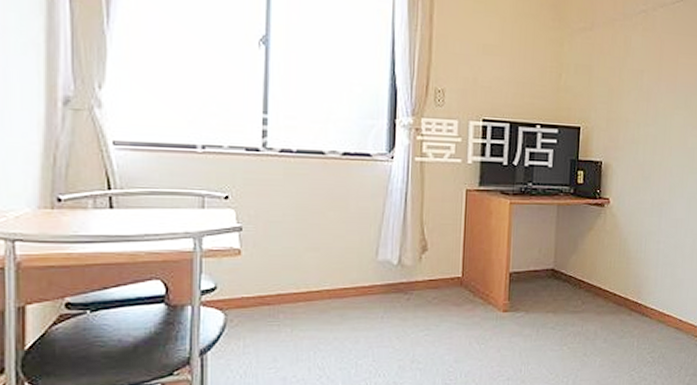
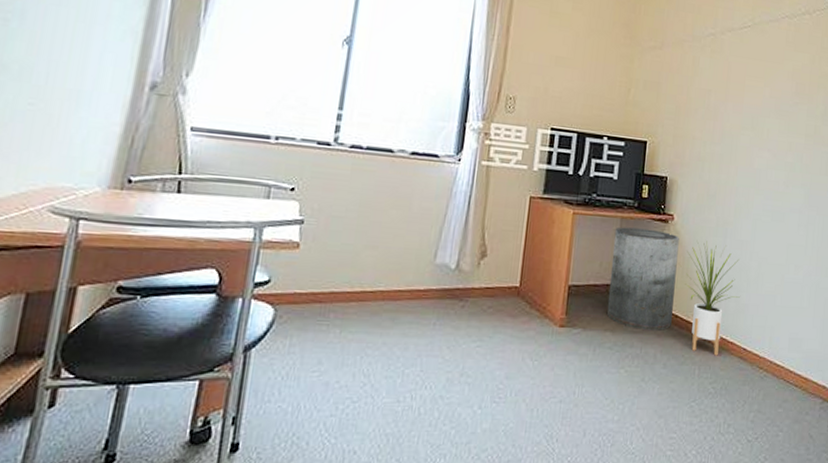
trash can: none [547,213,616,309] -> present [606,227,679,331]
house plant: none [617,221,675,328] -> present [680,241,740,356]

